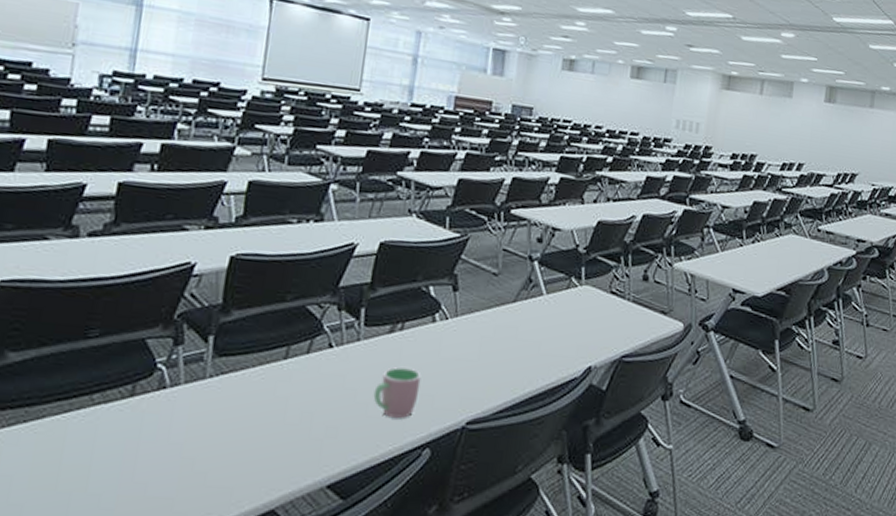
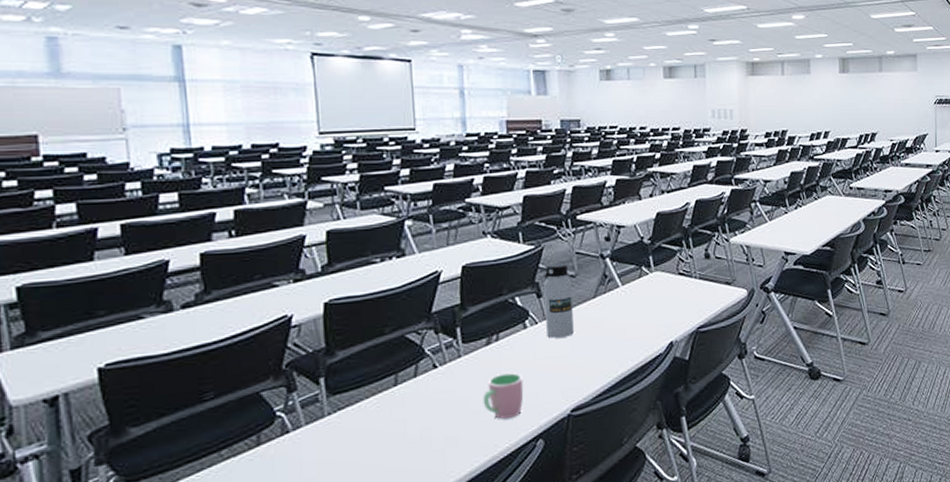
water bottle: none [456,256,493,340] -> present [544,263,574,338]

